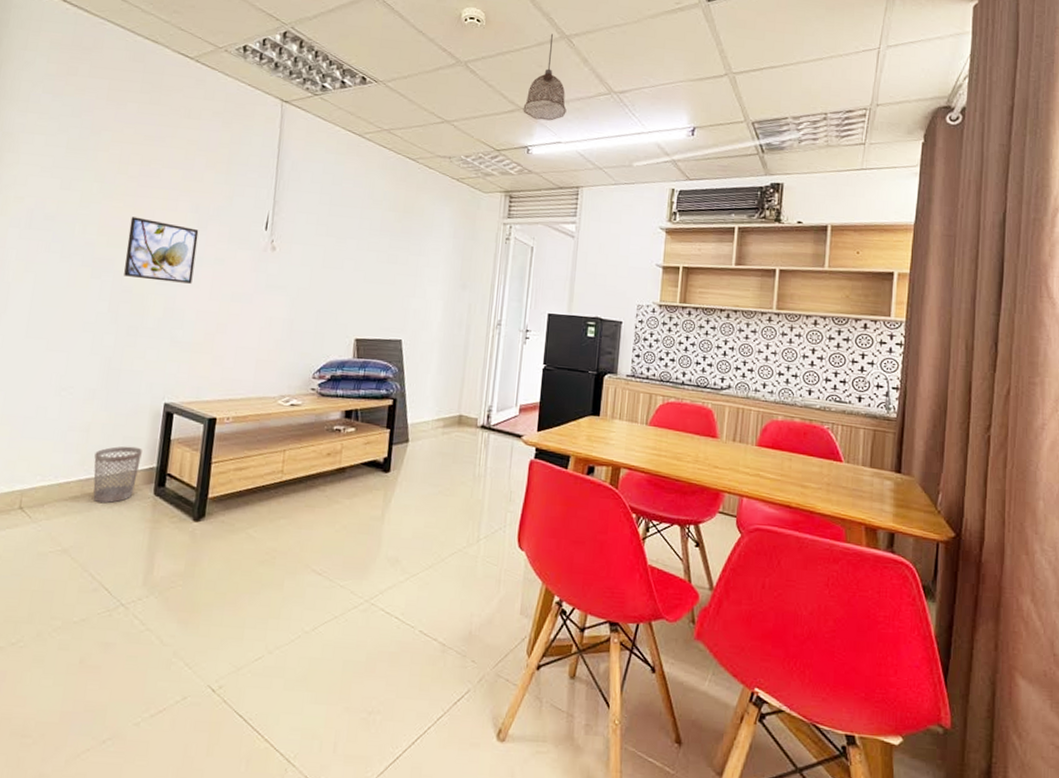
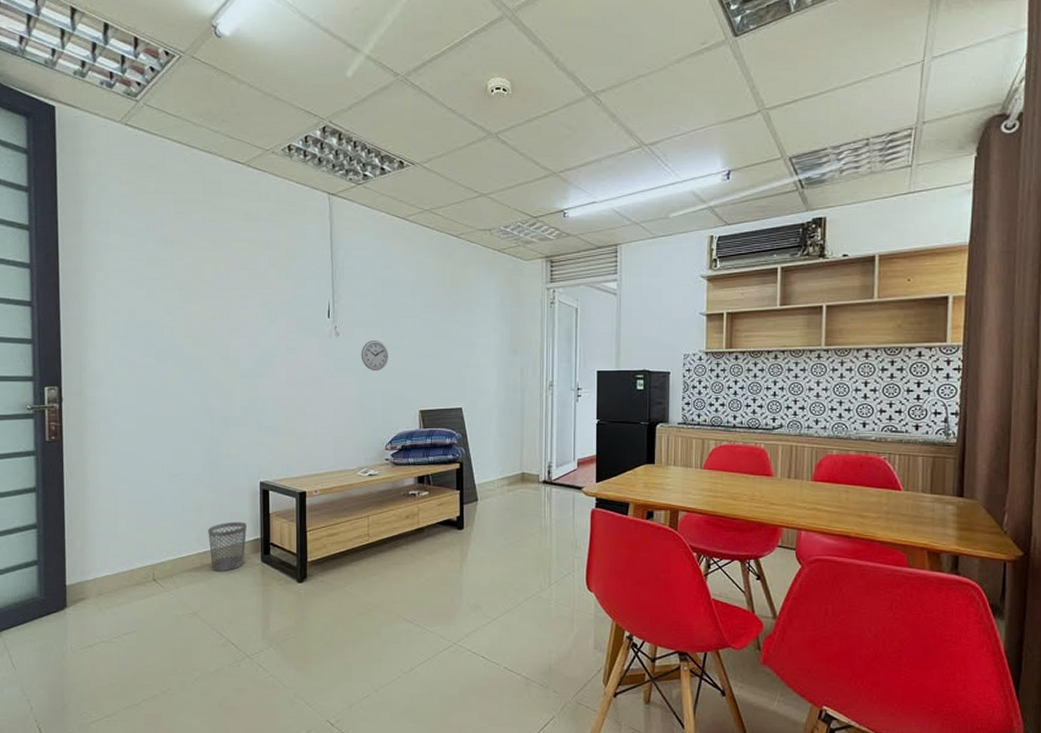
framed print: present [124,217,199,284] -> none [210,318,270,374]
wall clock: none [296,259,328,293] -> present [361,341,388,371]
pendant lamp: present [523,33,567,121] -> none [556,93,599,182]

